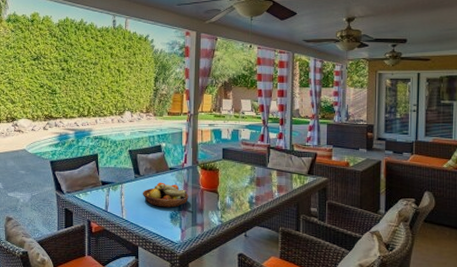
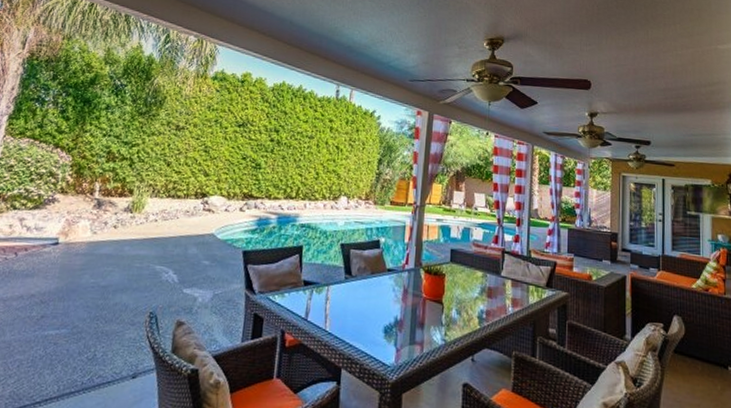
fruit bowl: present [142,182,189,208] -> none [352,286,408,319]

